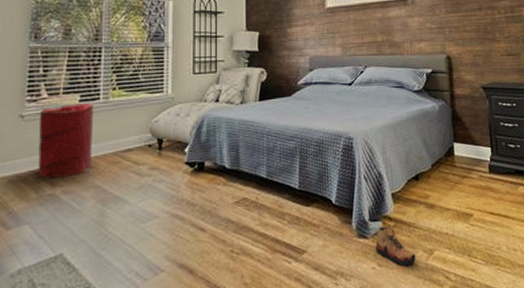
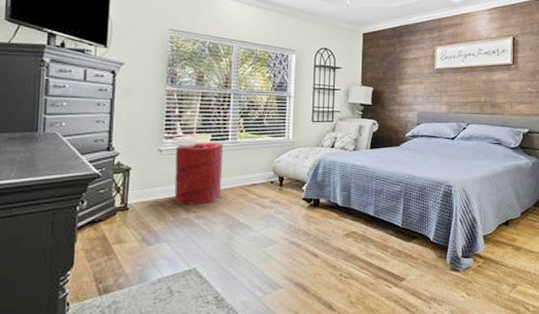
shoe: present [375,224,416,267] -> none [466,261,500,297]

